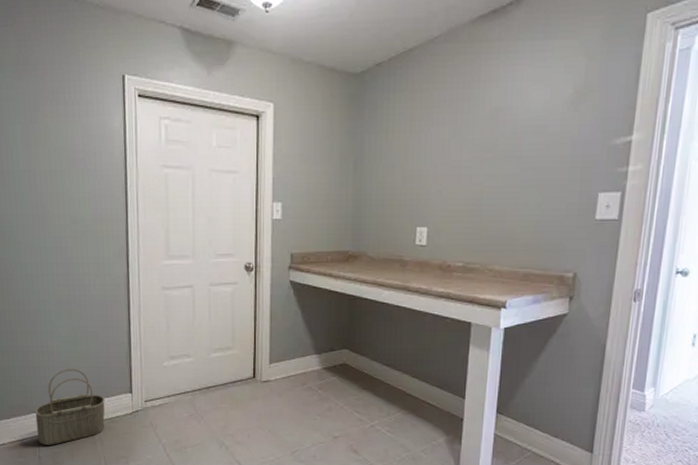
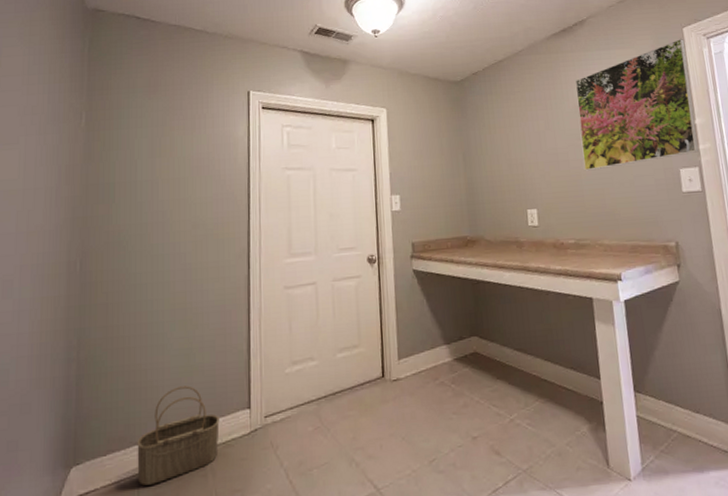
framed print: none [487,27,645,189] -> present [575,38,699,171]

